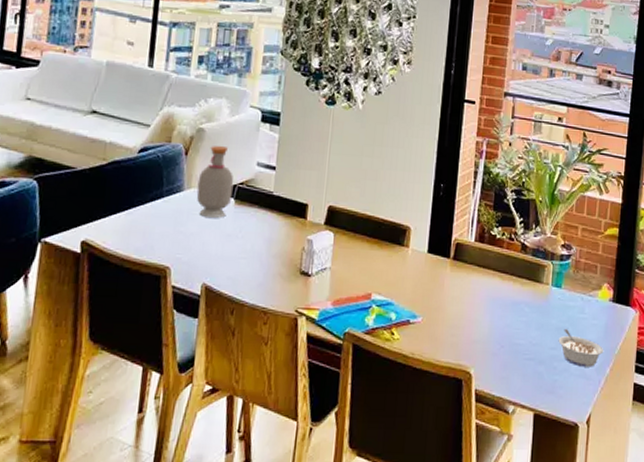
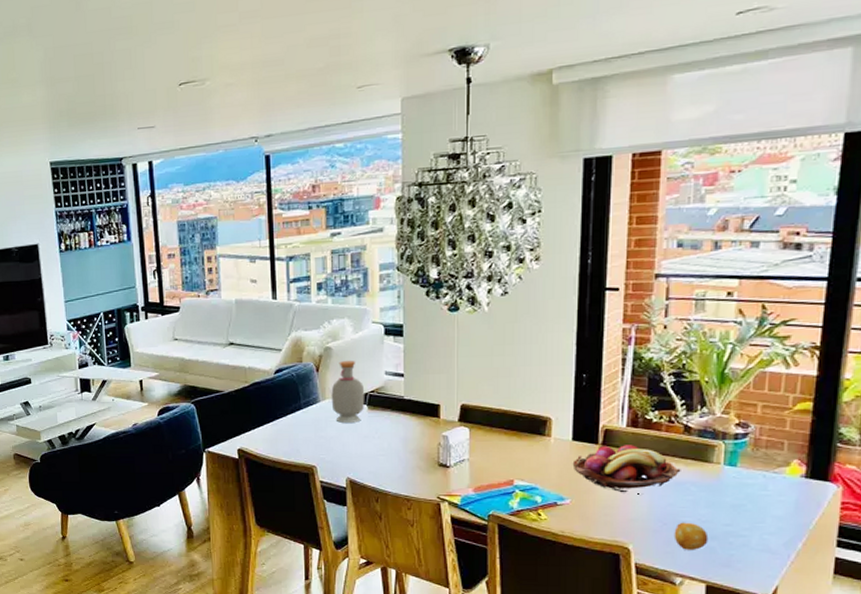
fruit basket: none [426,259,518,312] -> present [572,445,681,493]
fruit: none [509,344,538,375] -> present [673,522,709,550]
legume: present [558,329,604,367] -> none [734,506,795,542]

